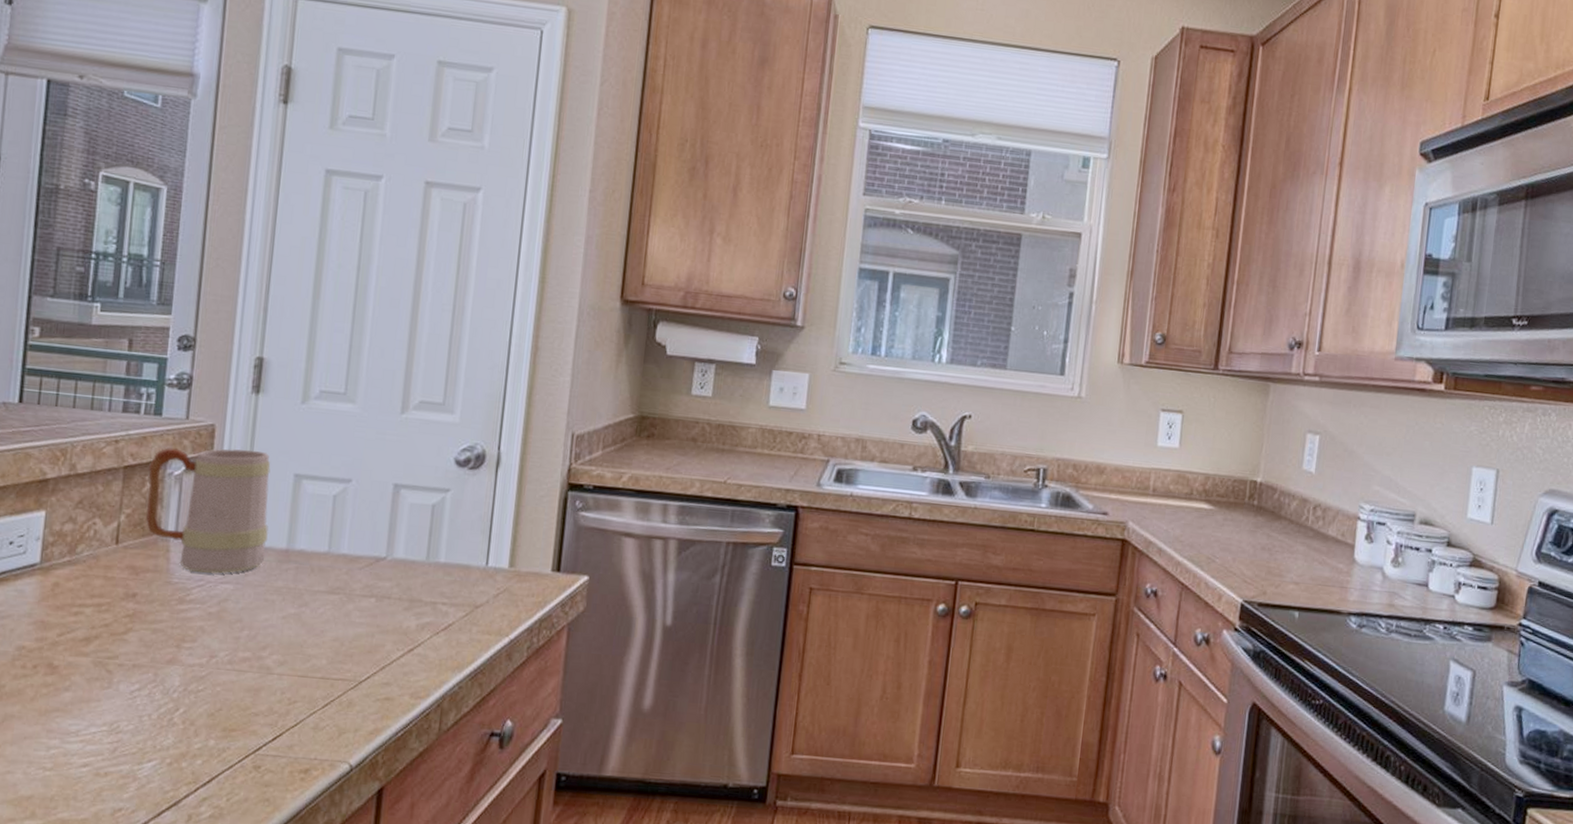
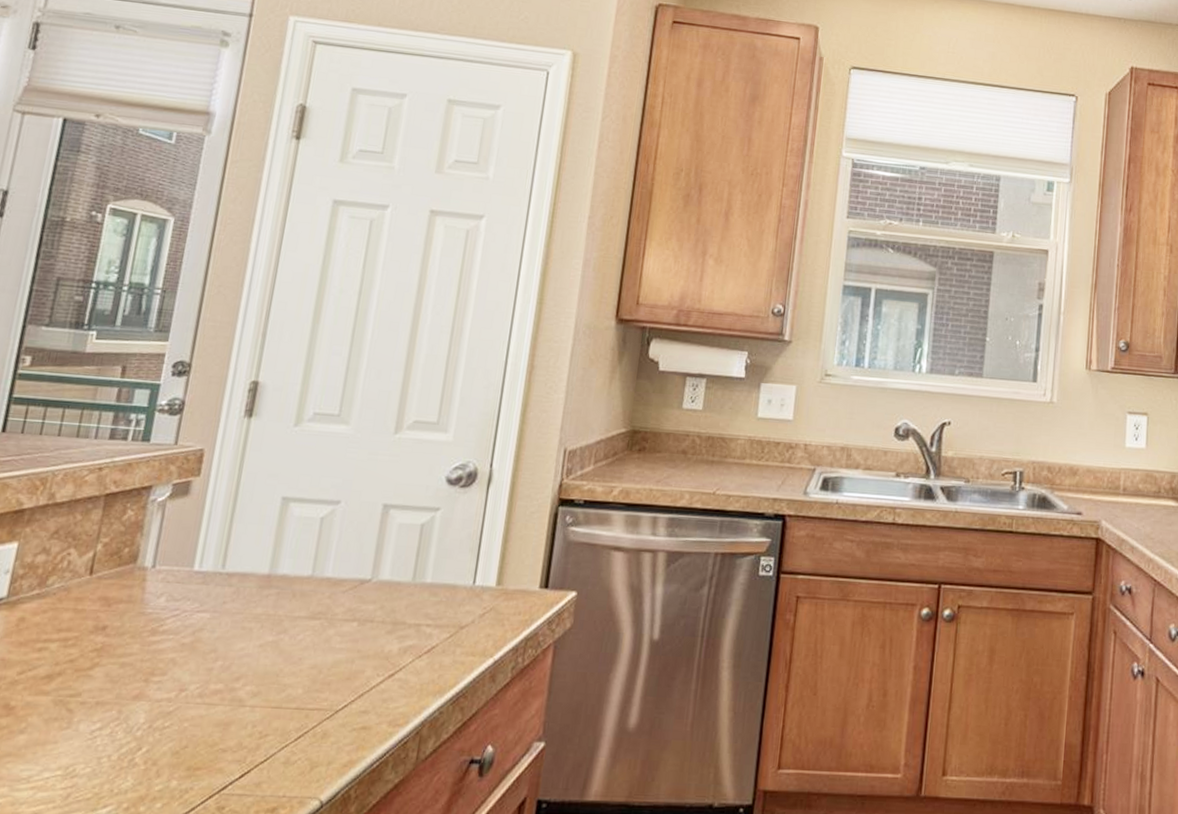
mug: present [146,448,271,574] -> none [123,473,259,602]

